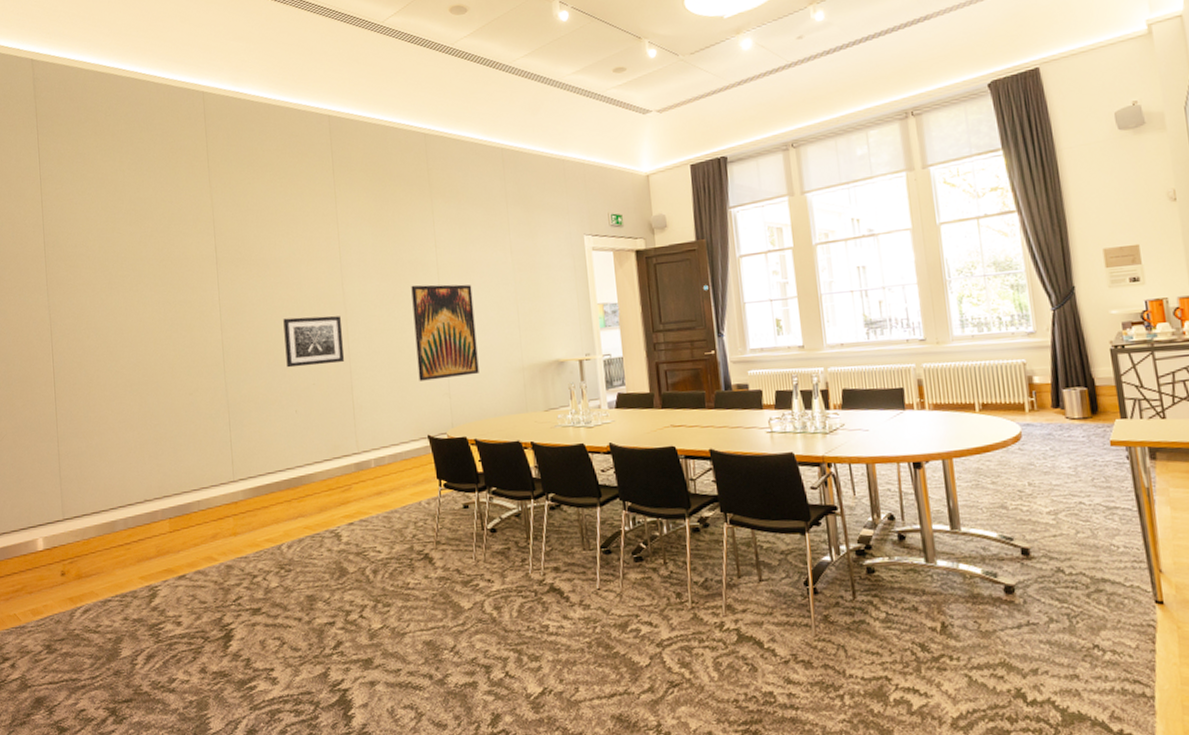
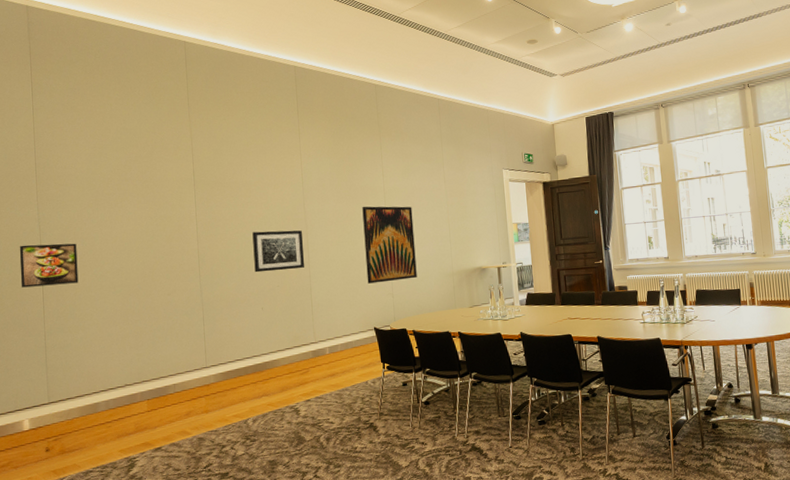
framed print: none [29,334,92,386] -> present [19,243,79,288]

